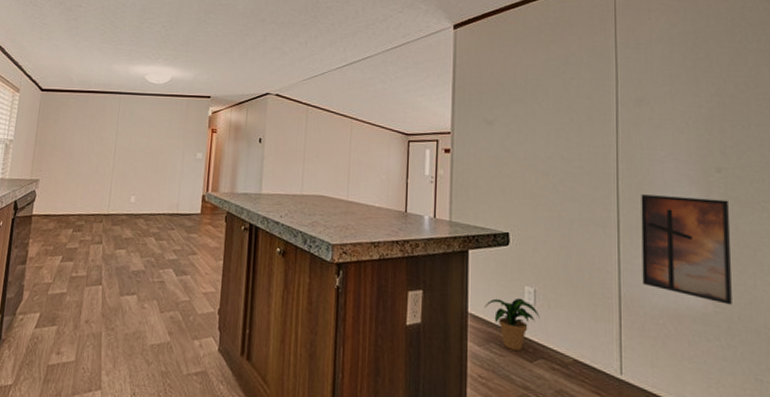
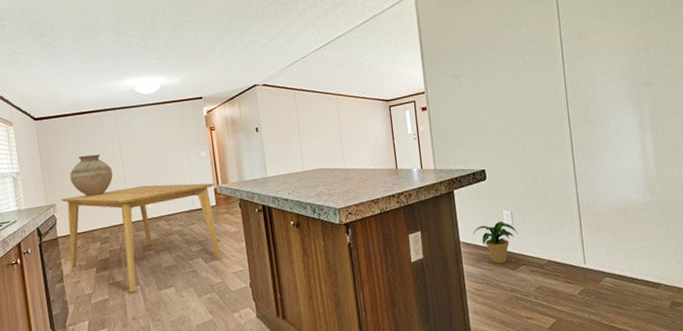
dining table: none [37,174,204,292] -> present [60,183,222,293]
ceramic pot: none [60,134,104,179] -> present [70,154,113,196]
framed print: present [641,194,732,305] -> none [587,109,664,193]

